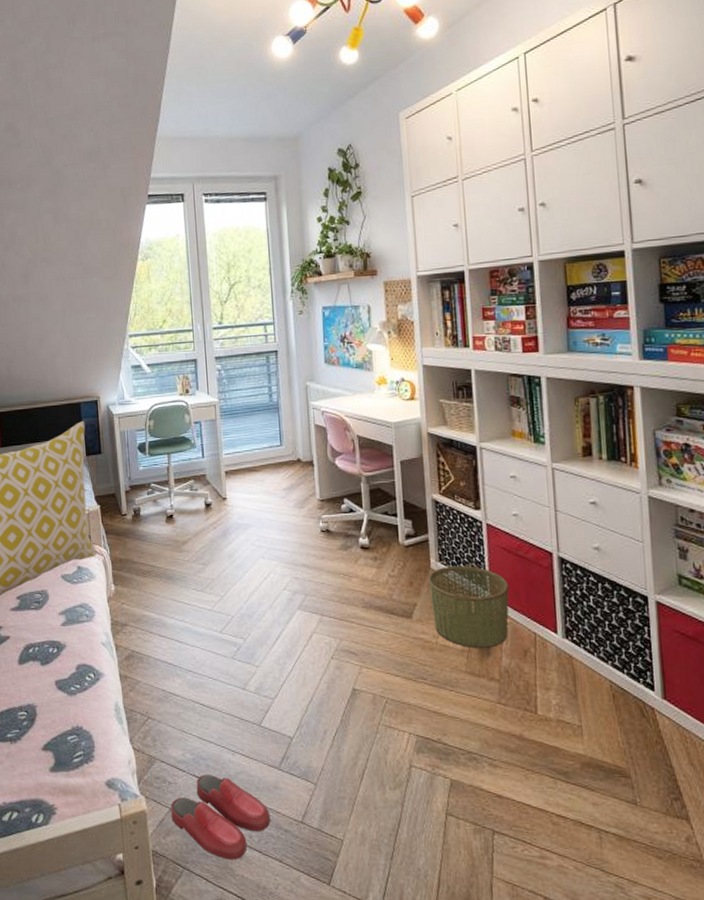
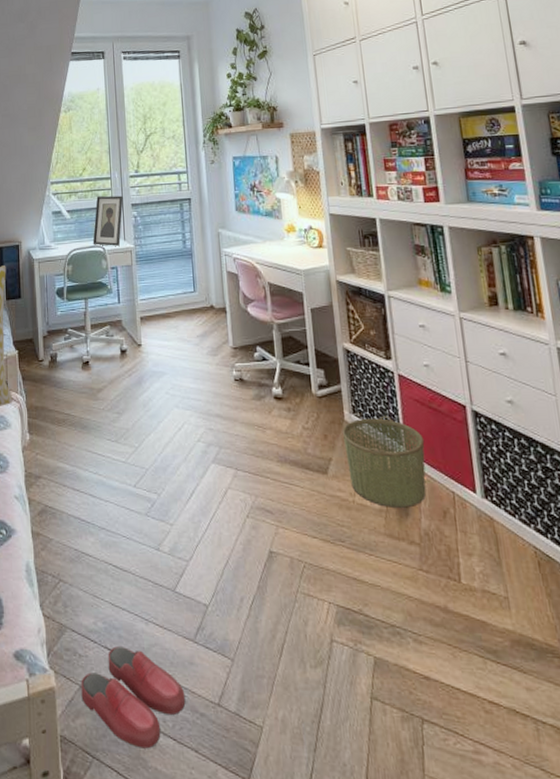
picture frame: none [175,348,206,401] -> present [93,195,123,246]

